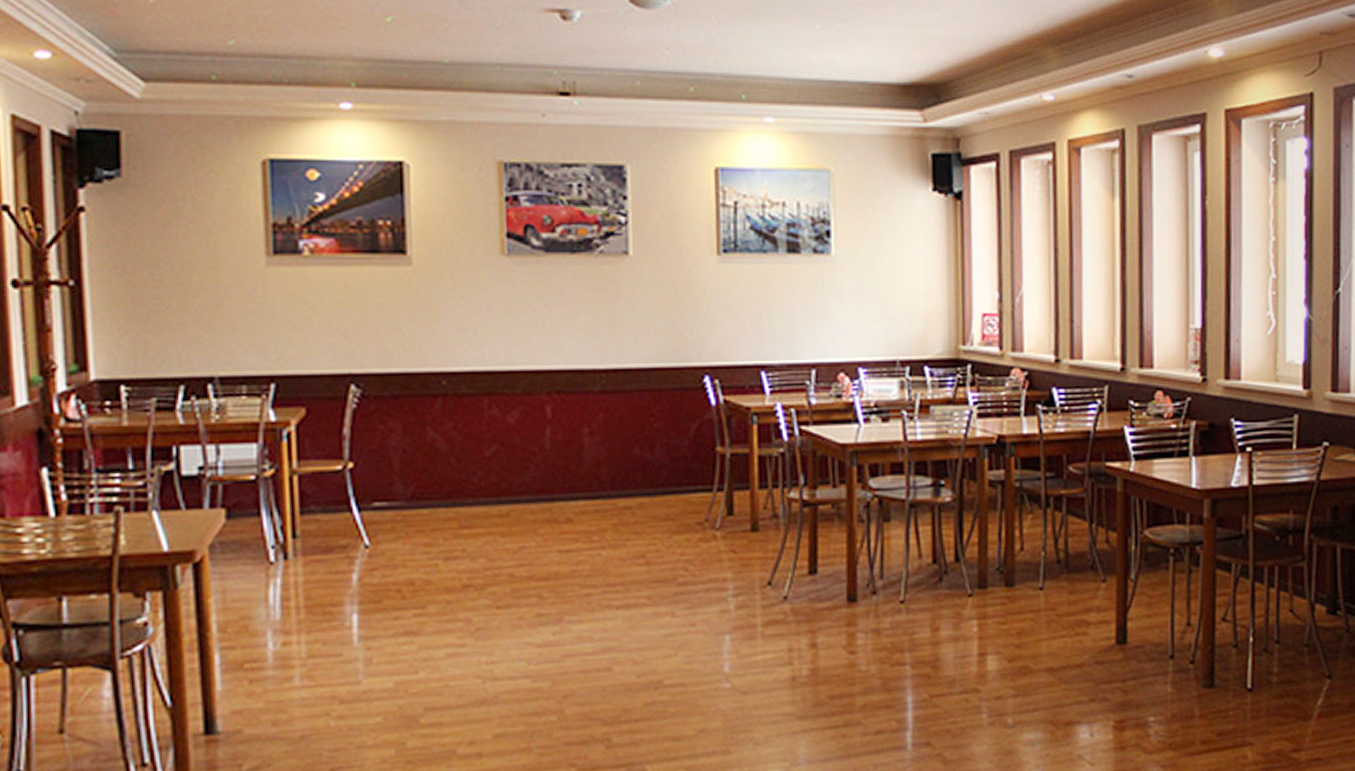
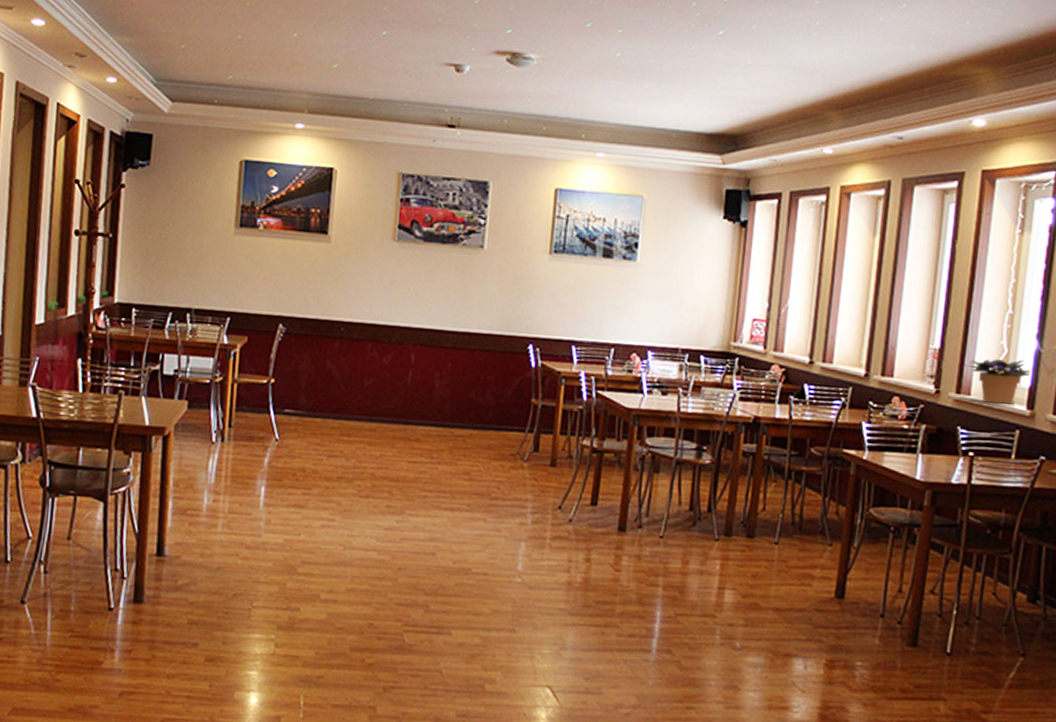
potted flower: none [1230,331,1302,386] -> present [964,359,1030,404]

